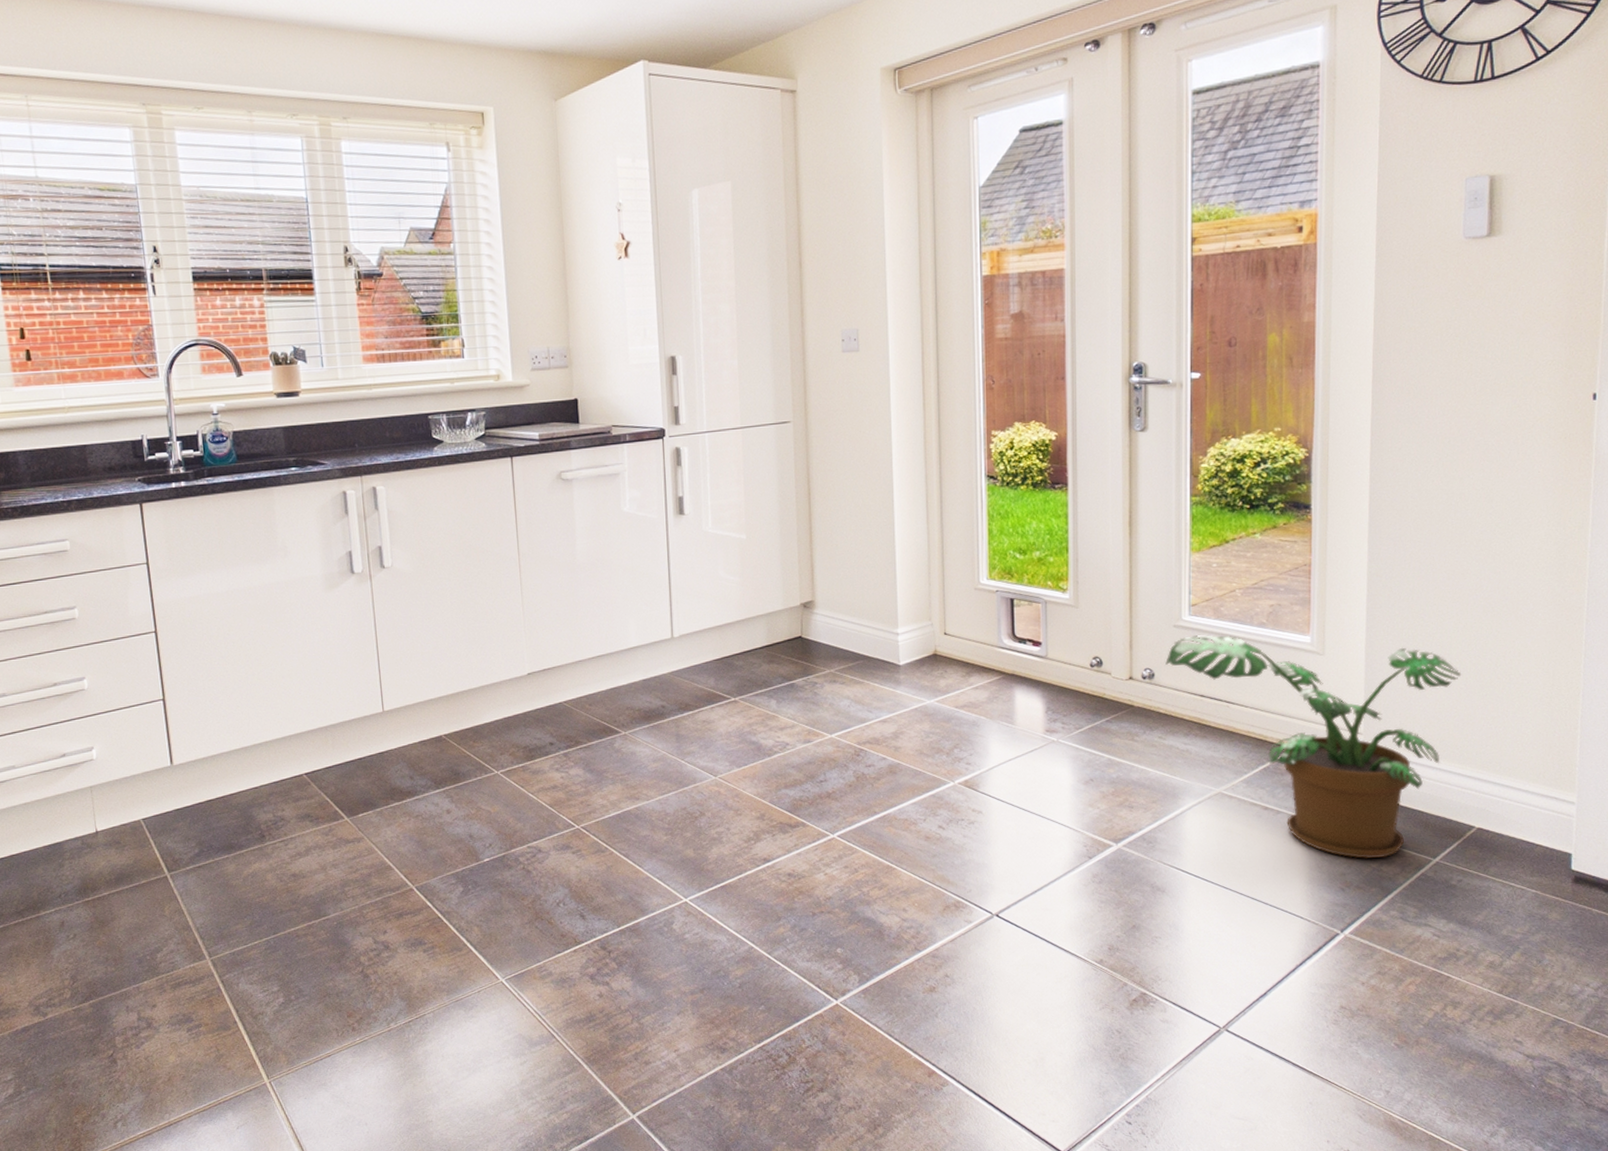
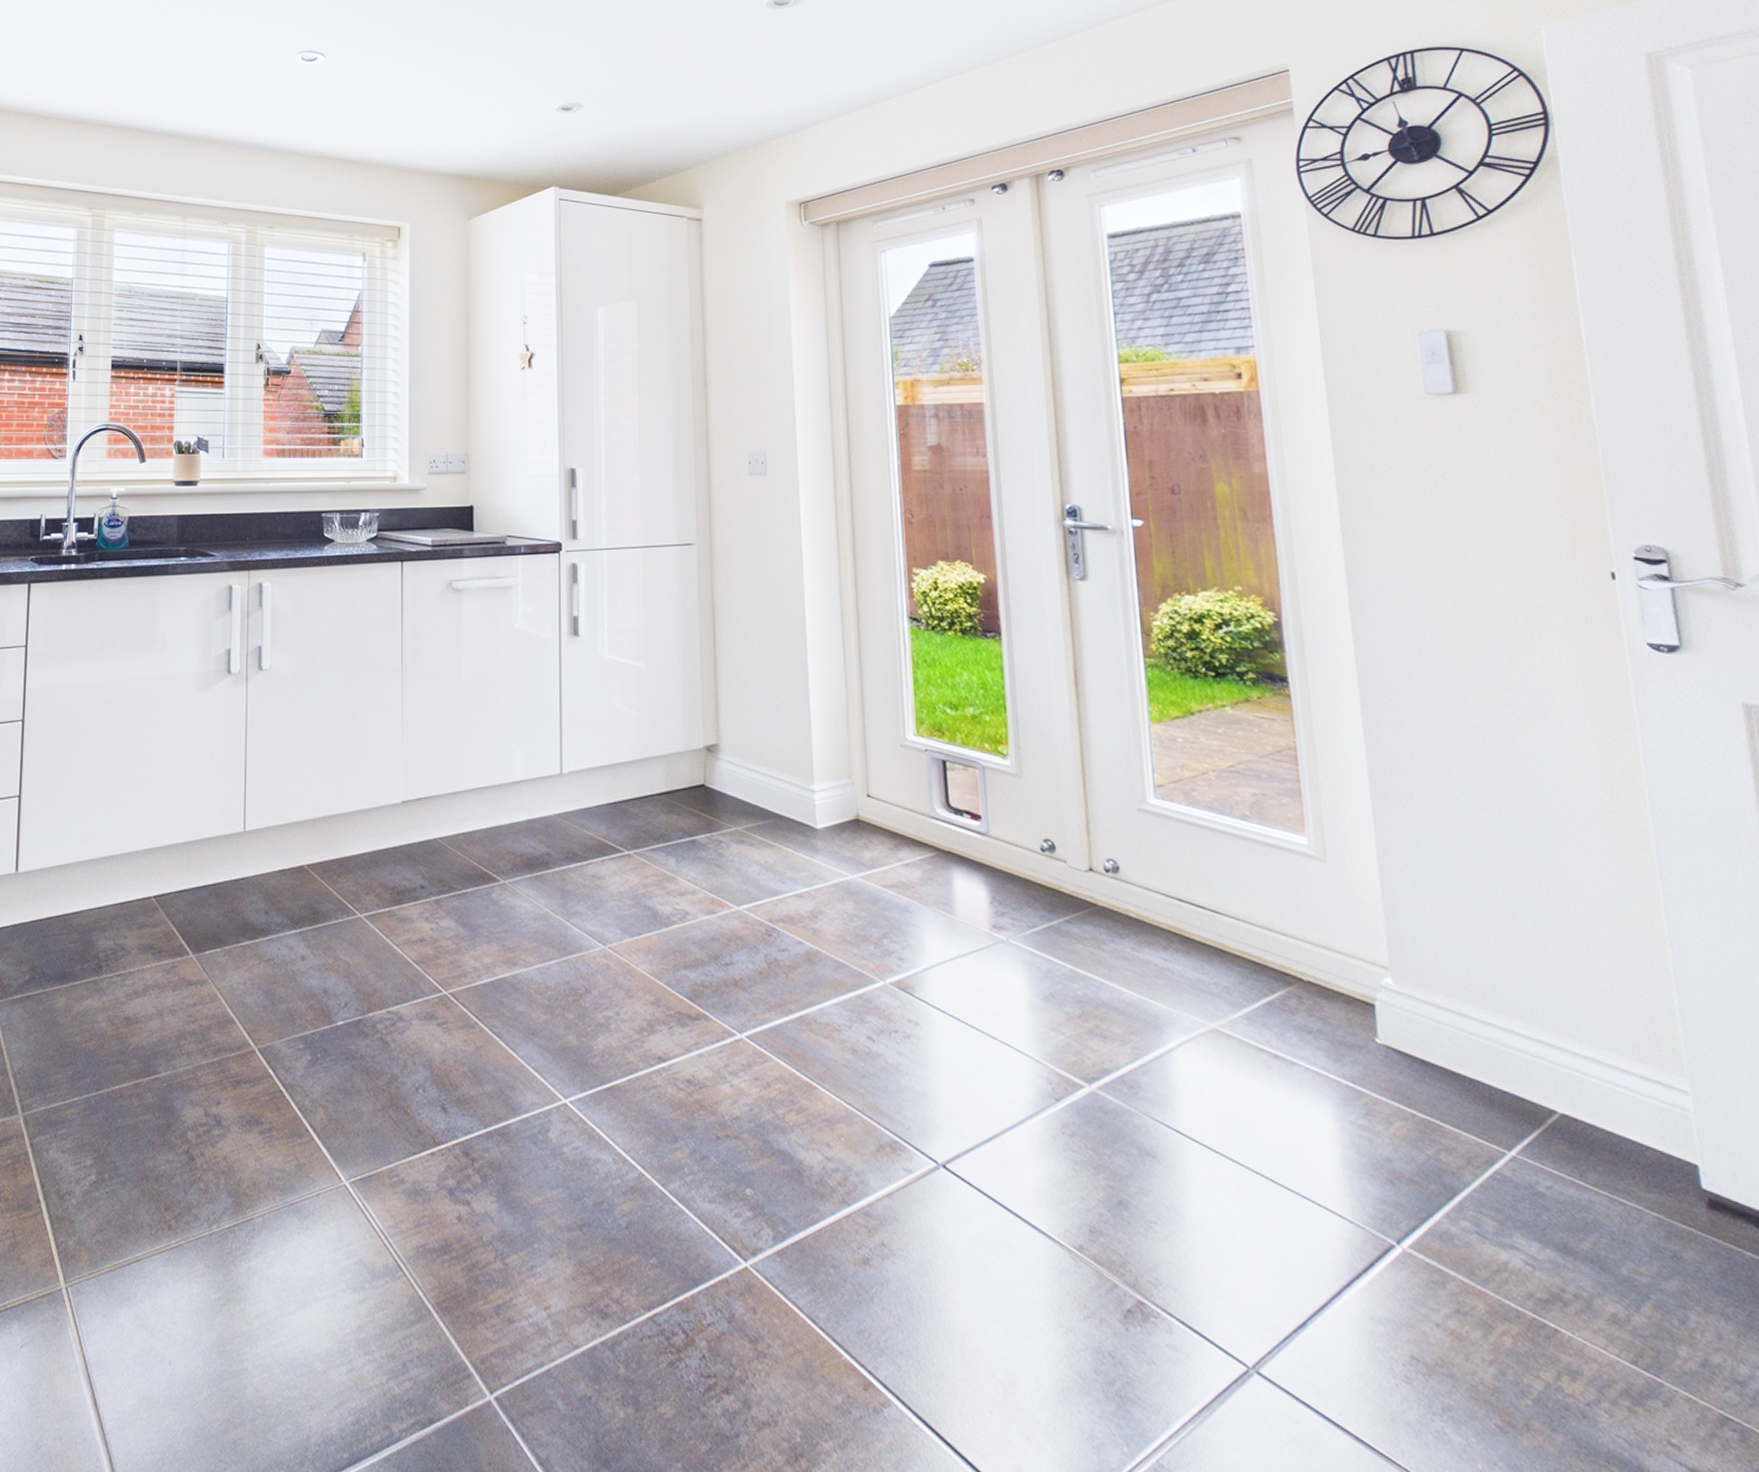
potted plant: present [1165,635,1462,858] -> none [1131,823,1506,1142]

